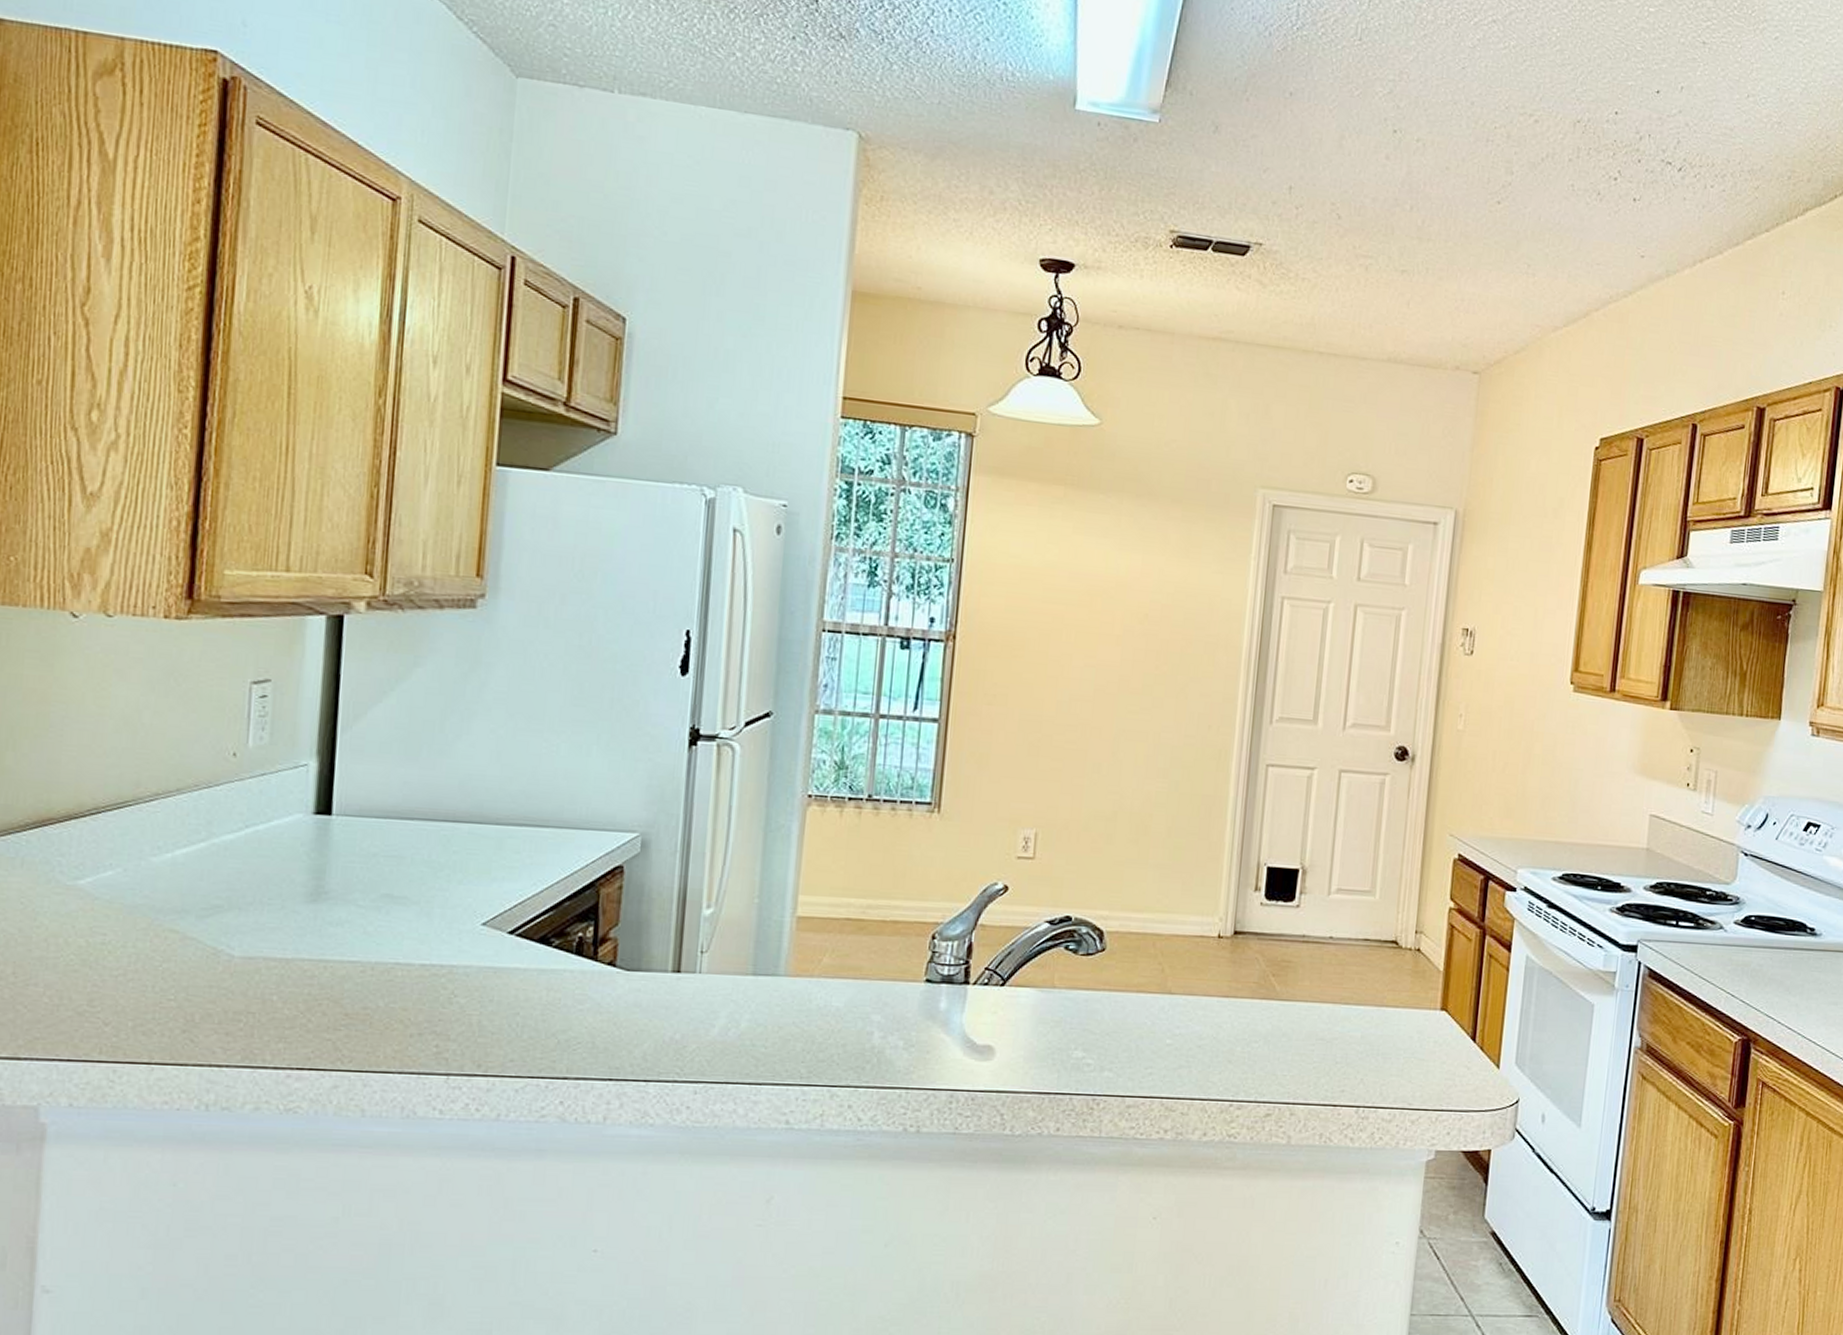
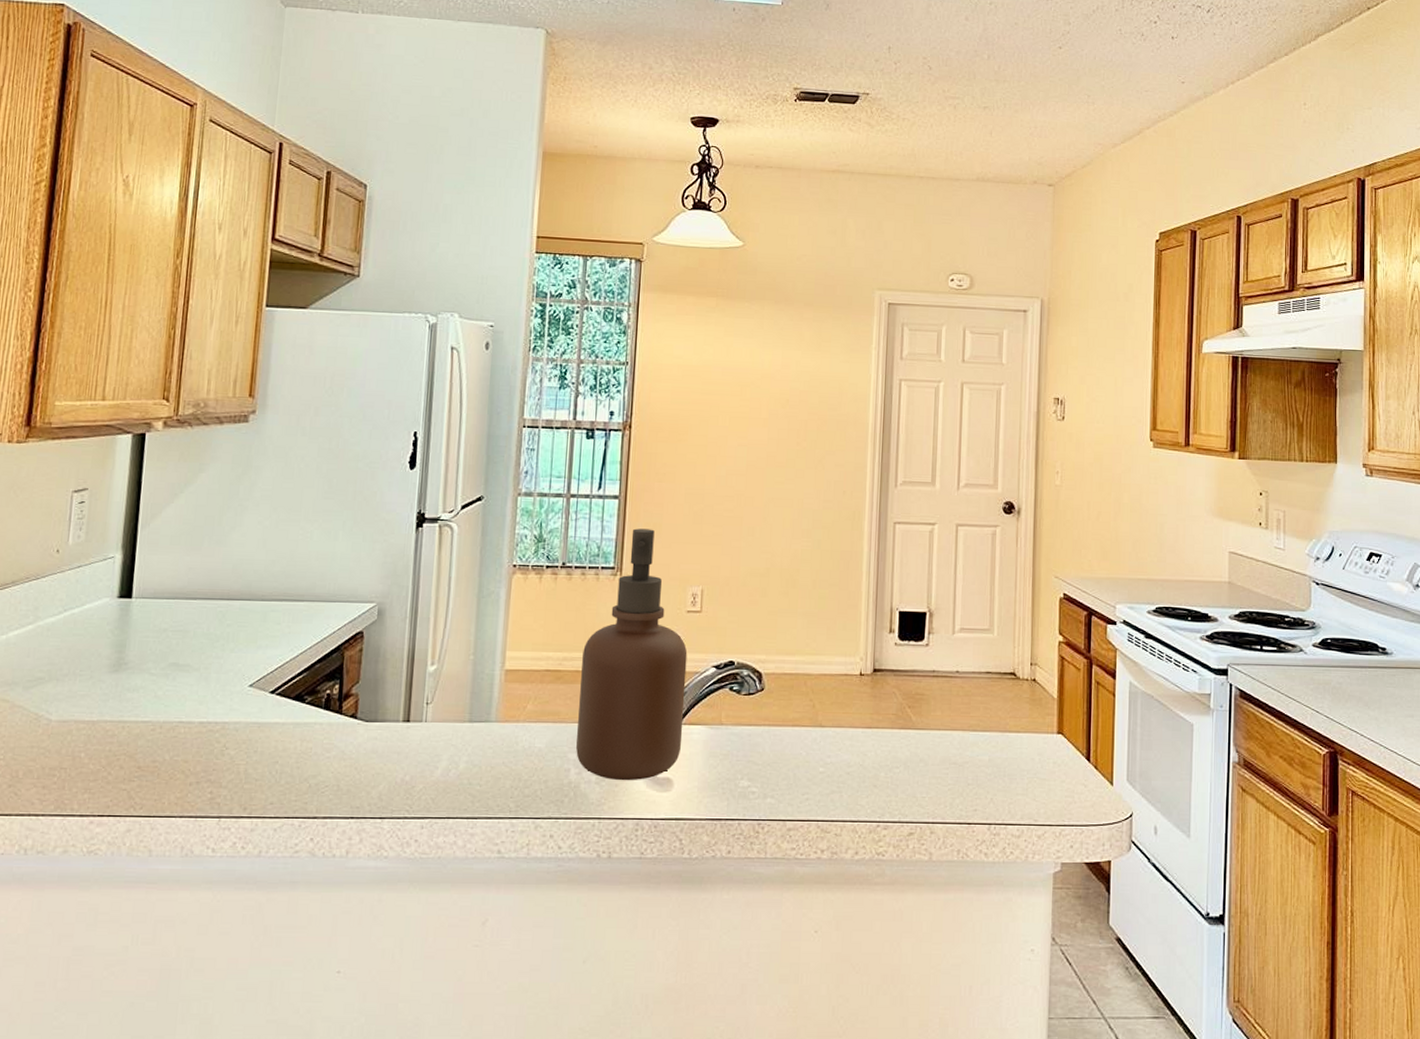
soap dispenser: none [880,758,1016,1048] -> present [576,528,688,781]

